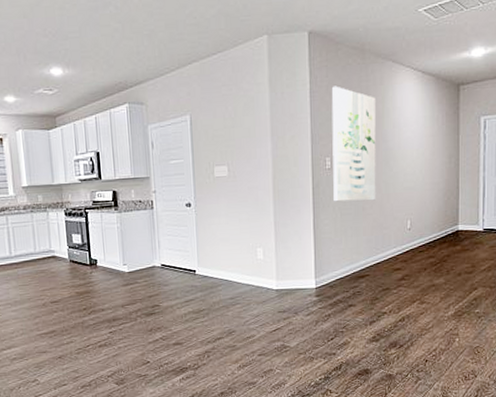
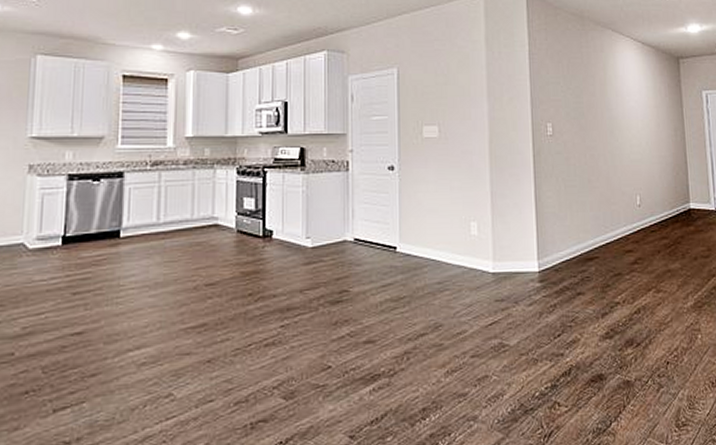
wall art: present [331,86,376,202] -> none [551,49,603,173]

